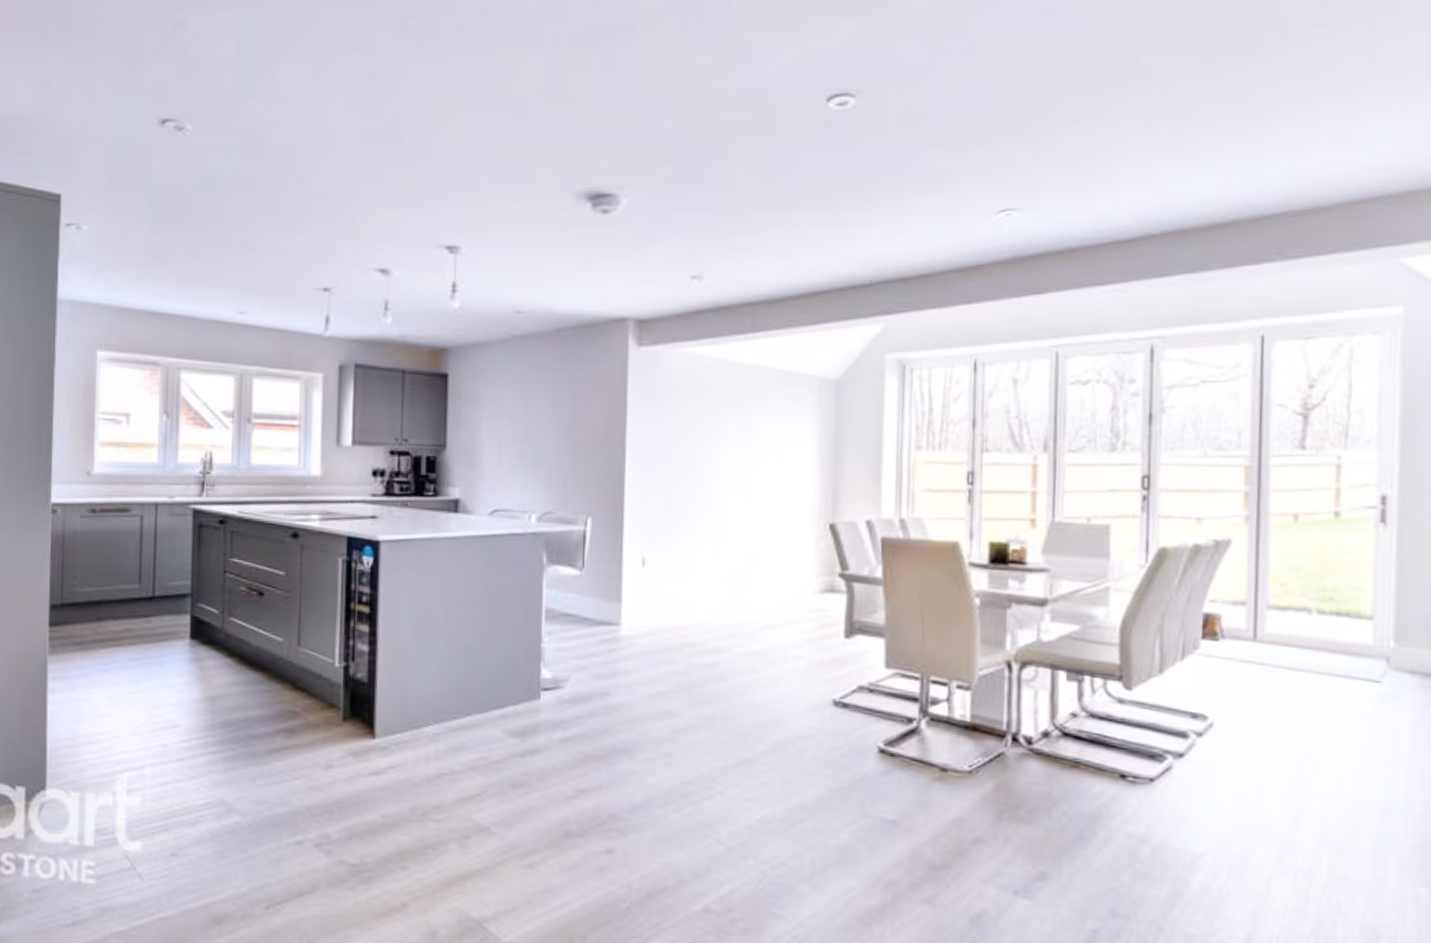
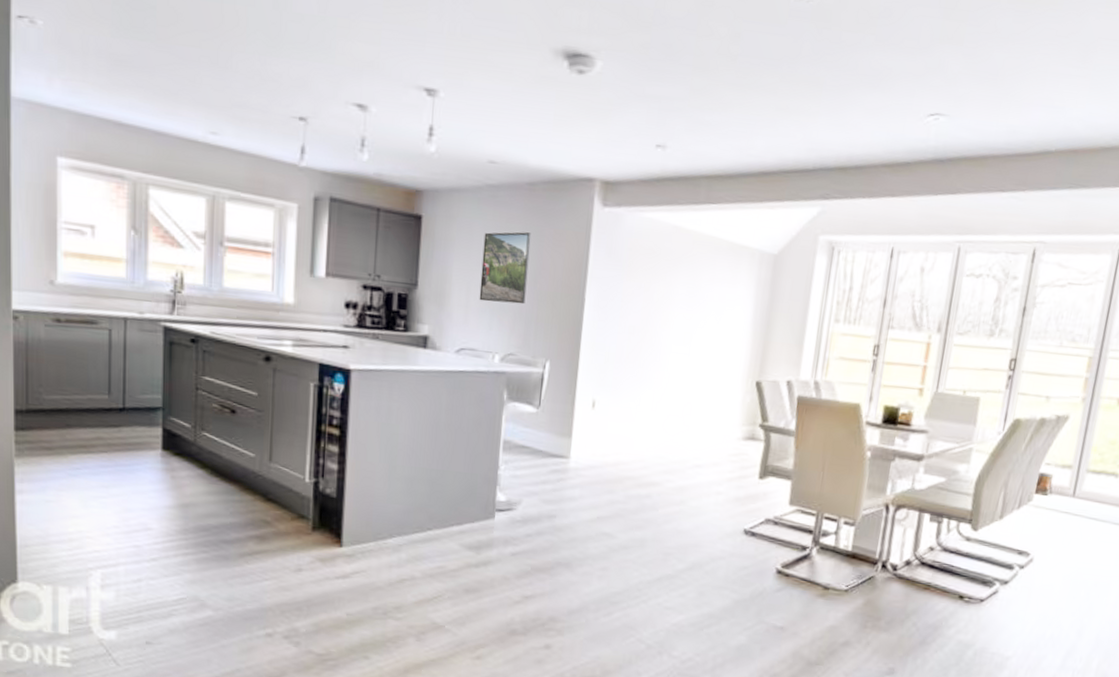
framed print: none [511,381,564,458] -> present [479,232,532,305]

